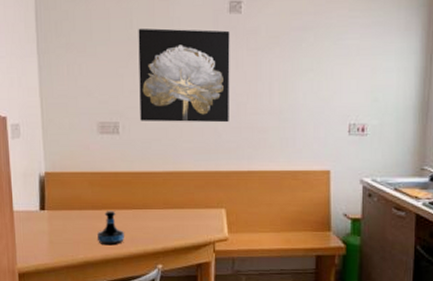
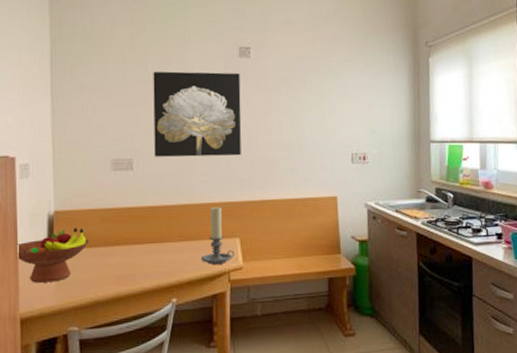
fruit bowl: none [11,190,79,241] -> present [16,227,90,283]
tequila bottle: present [98,211,124,246] -> none [109,246,137,283]
candle holder: none [186,175,220,234] -> present [200,206,234,264]

